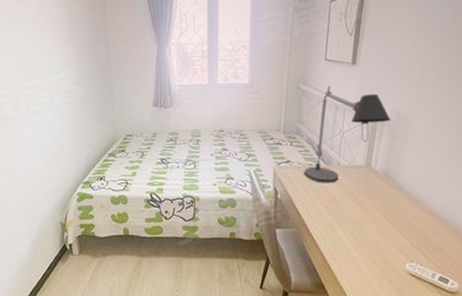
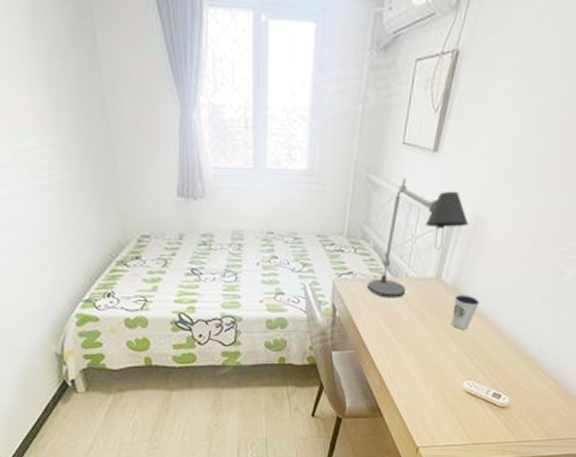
dixie cup: none [385,180,413,213] -> present [451,294,481,329]

